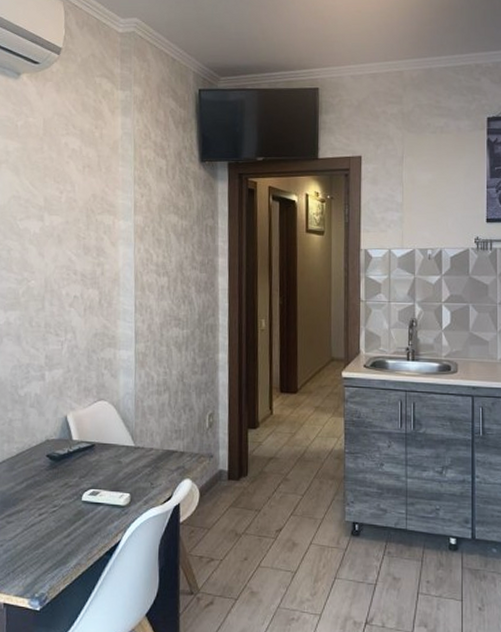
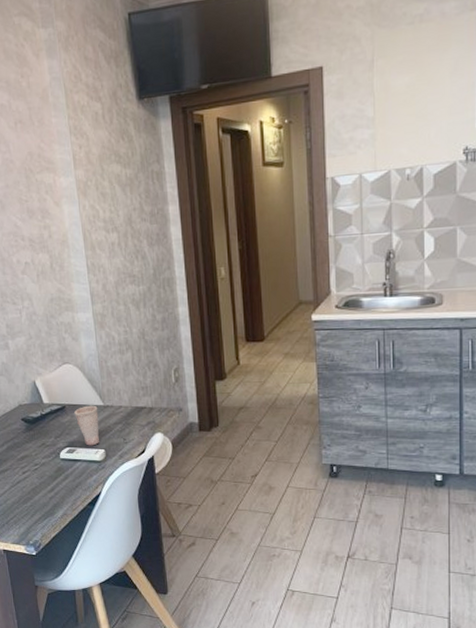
cup: none [103,445,128,489] -> present [74,405,100,446]

